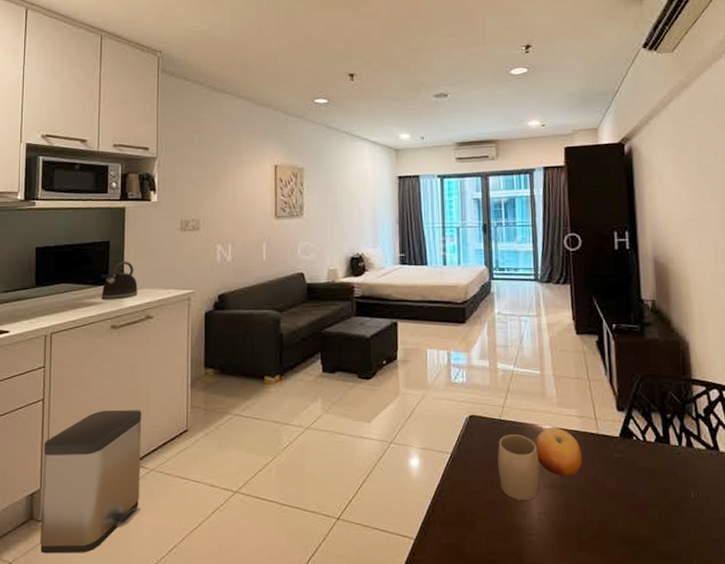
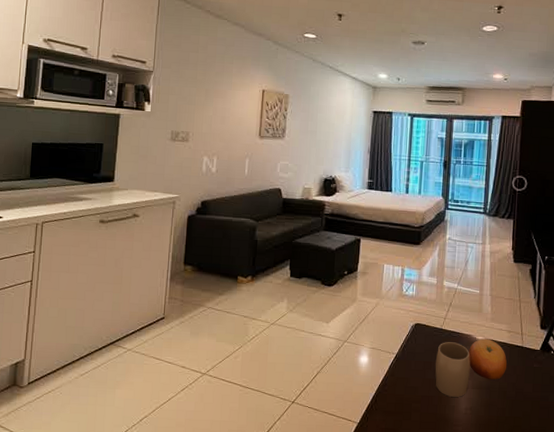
pedal bin: present [40,410,142,554] -> none [21,295,124,417]
kettle: present [101,261,139,300] -> none [92,163,128,198]

